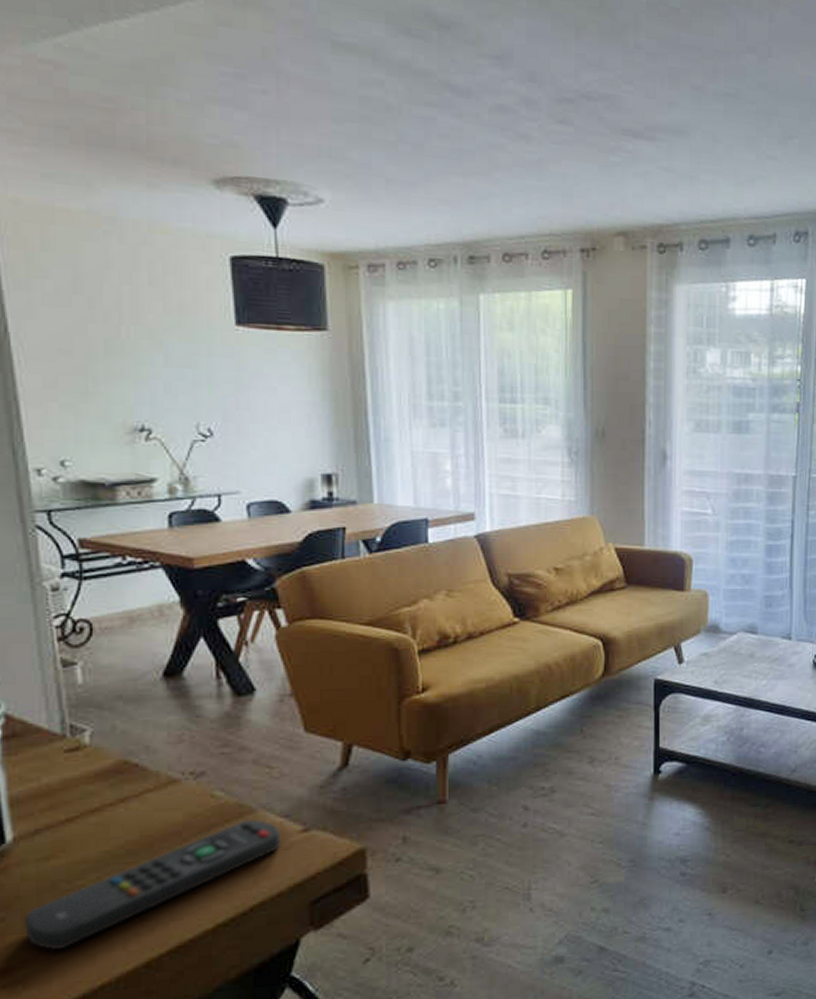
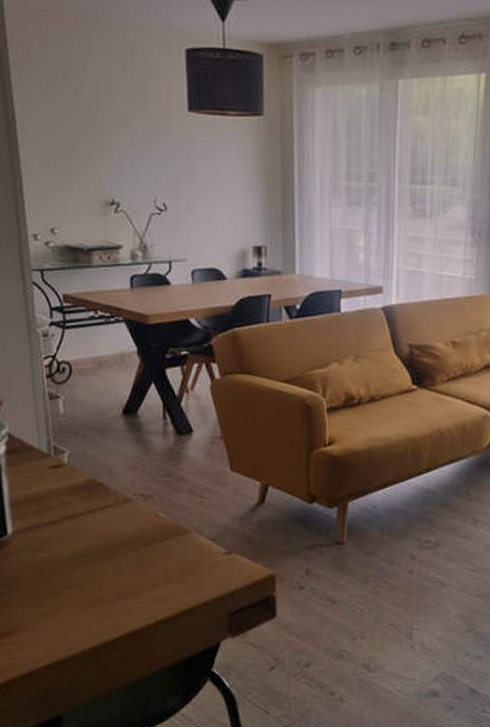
remote control: present [25,818,282,951] -> none [19,539,209,623]

